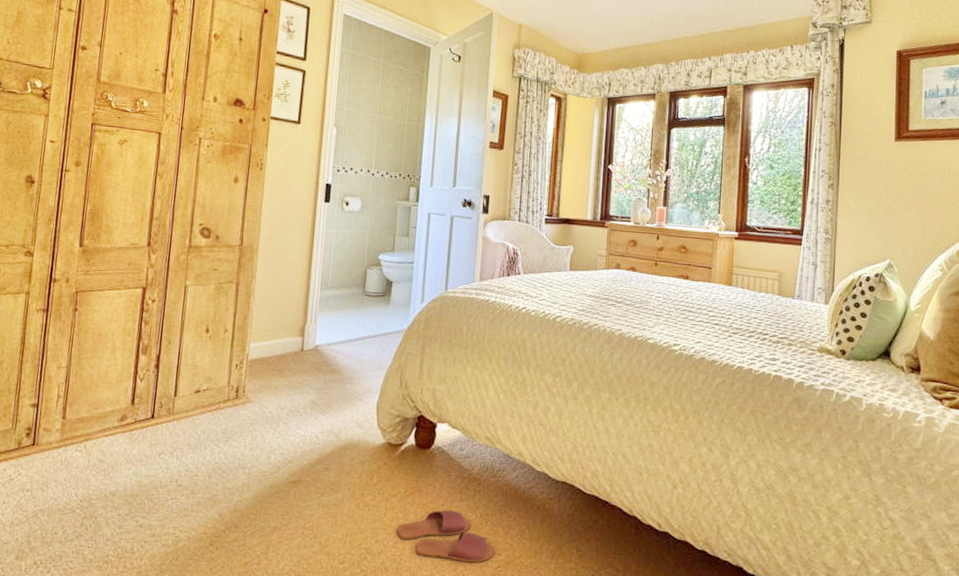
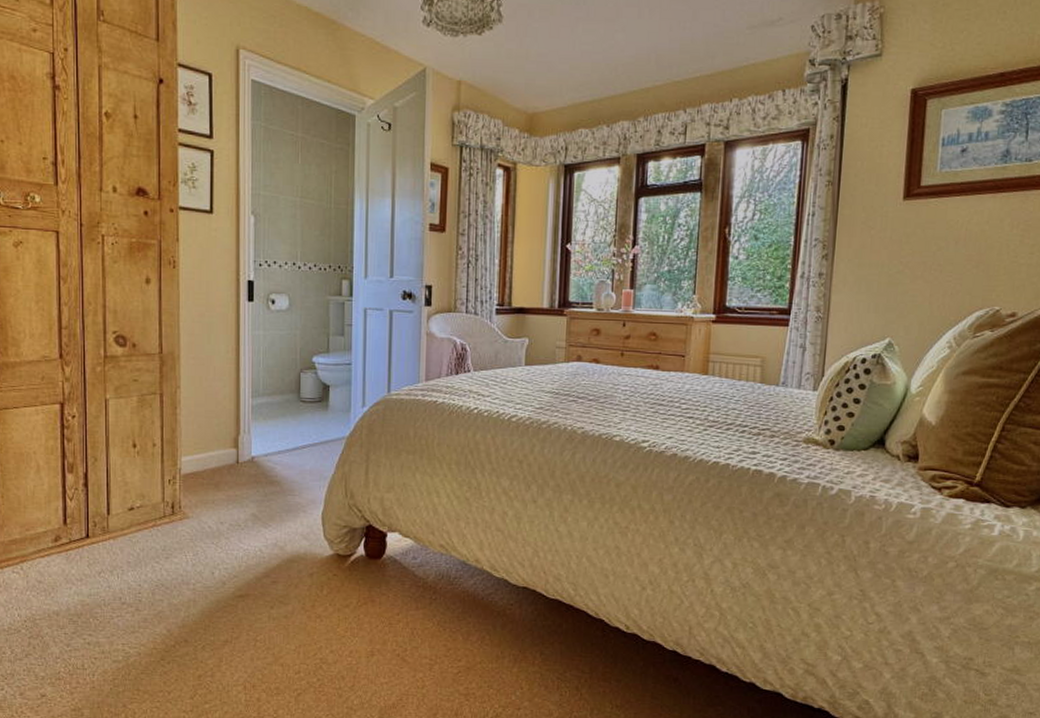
slippers: present [396,510,495,563] -> none [351,619,454,669]

